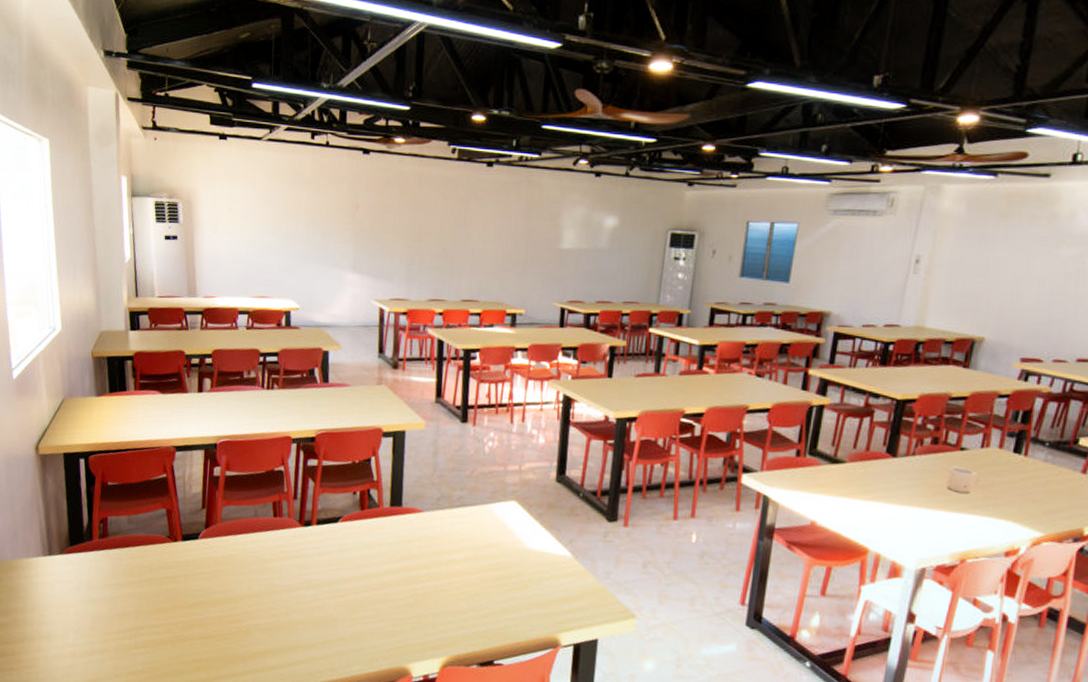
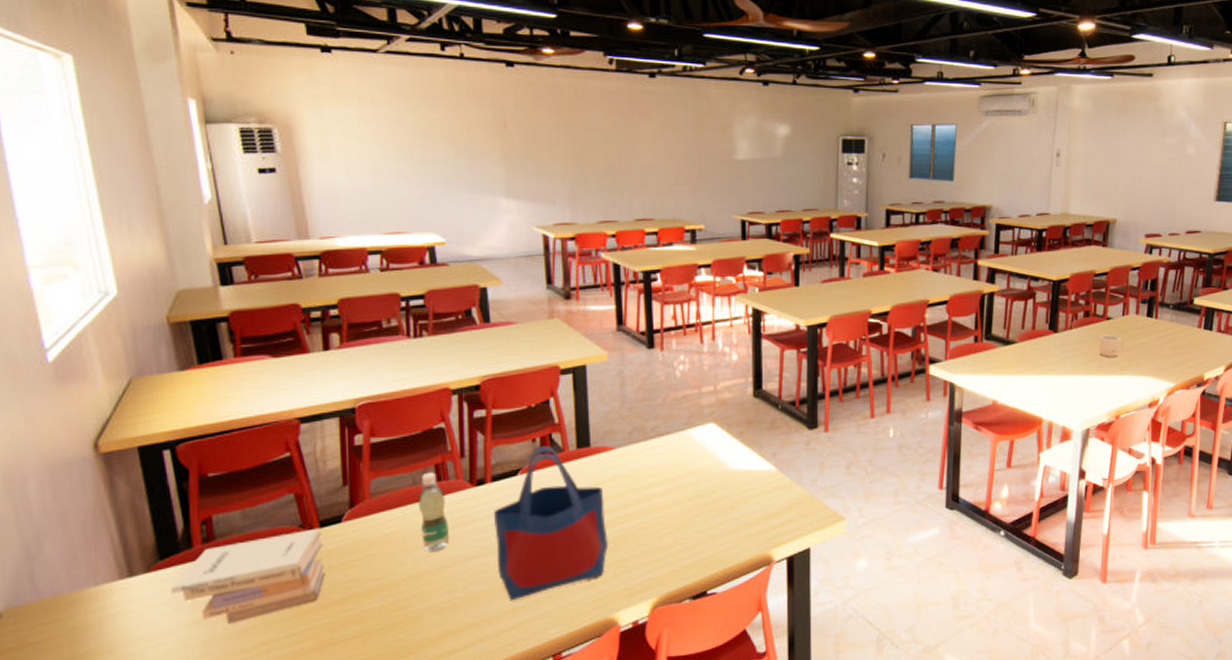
books: none [74,540,183,607] -> present [170,528,325,624]
bottle: none [256,508,279,578] -> present [418,472,450,552]
tote bag: none [314,499,410,634] -> present [493,446,609,601]

